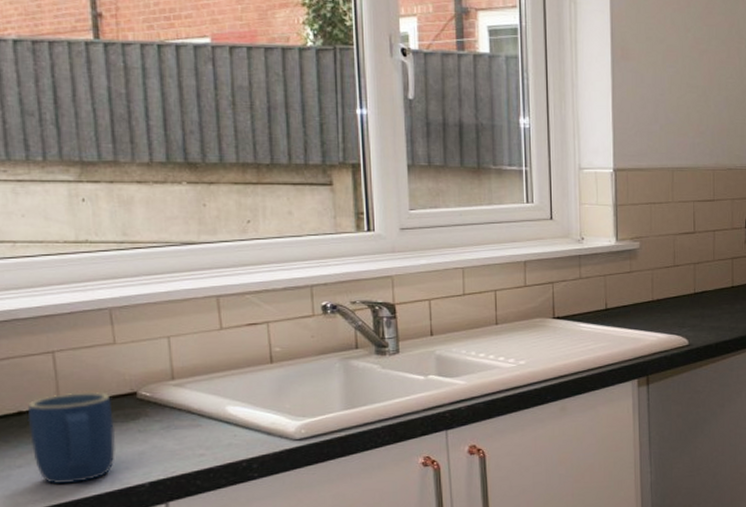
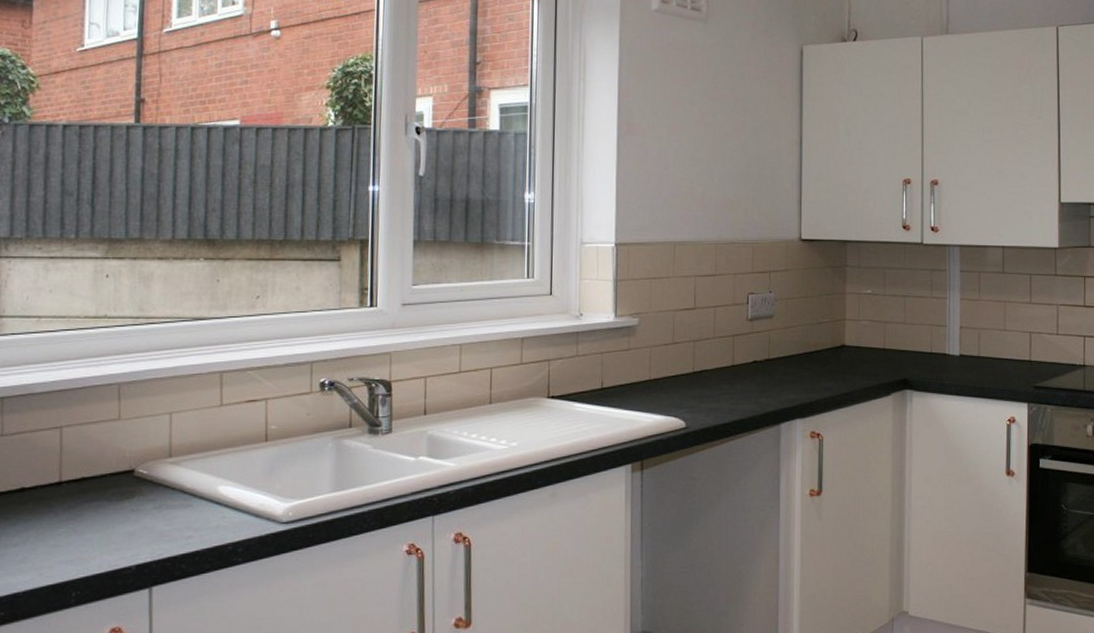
mug: present [27,392,115,483] -> none [29,468,110,564]

